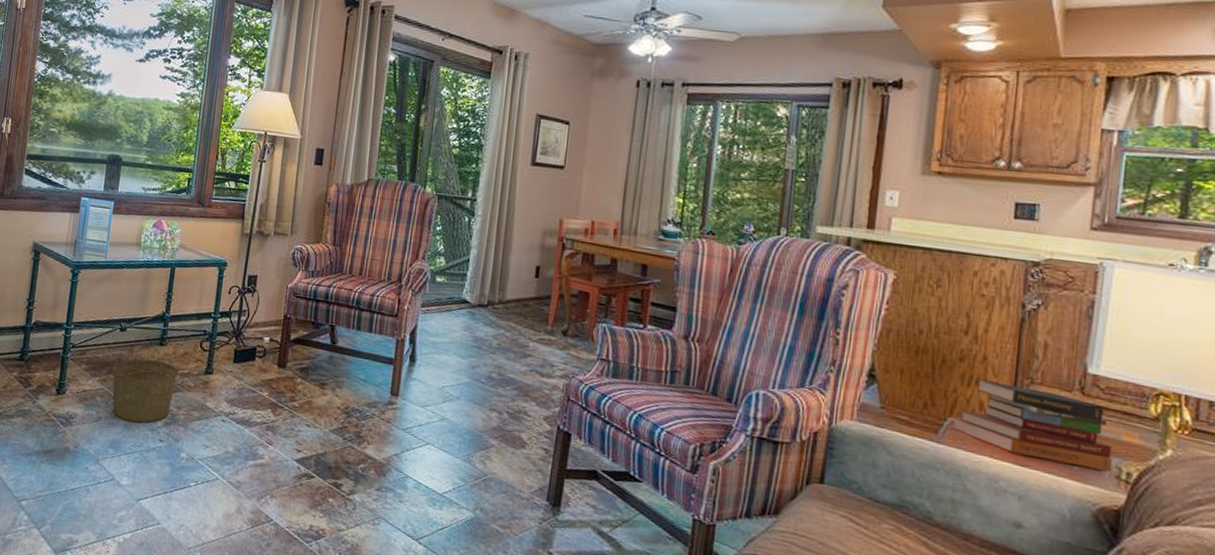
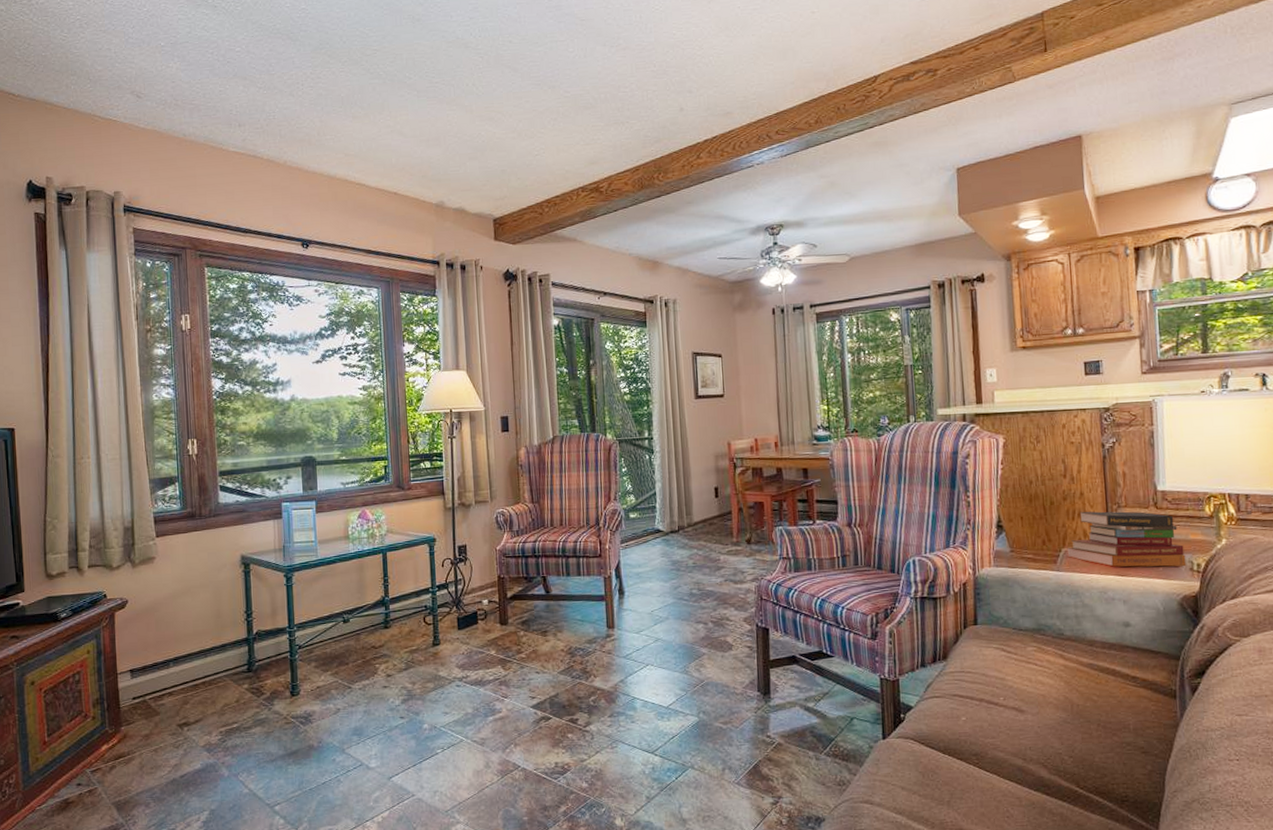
basket: present [112,357,179,423] -> none [342,643,408,707]

